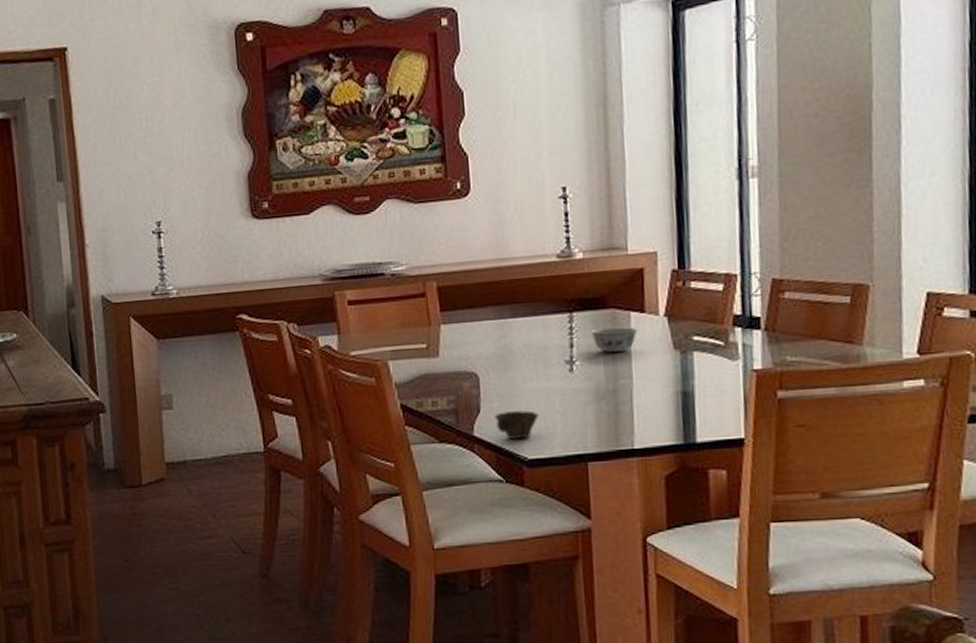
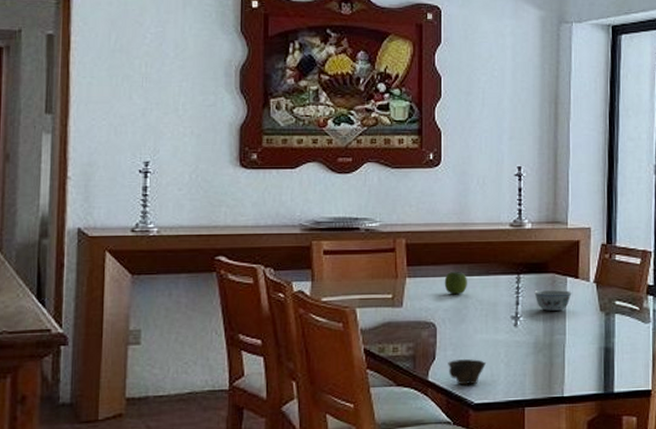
apple: none [484,313,511,340] -> present [444,271,467,295]

